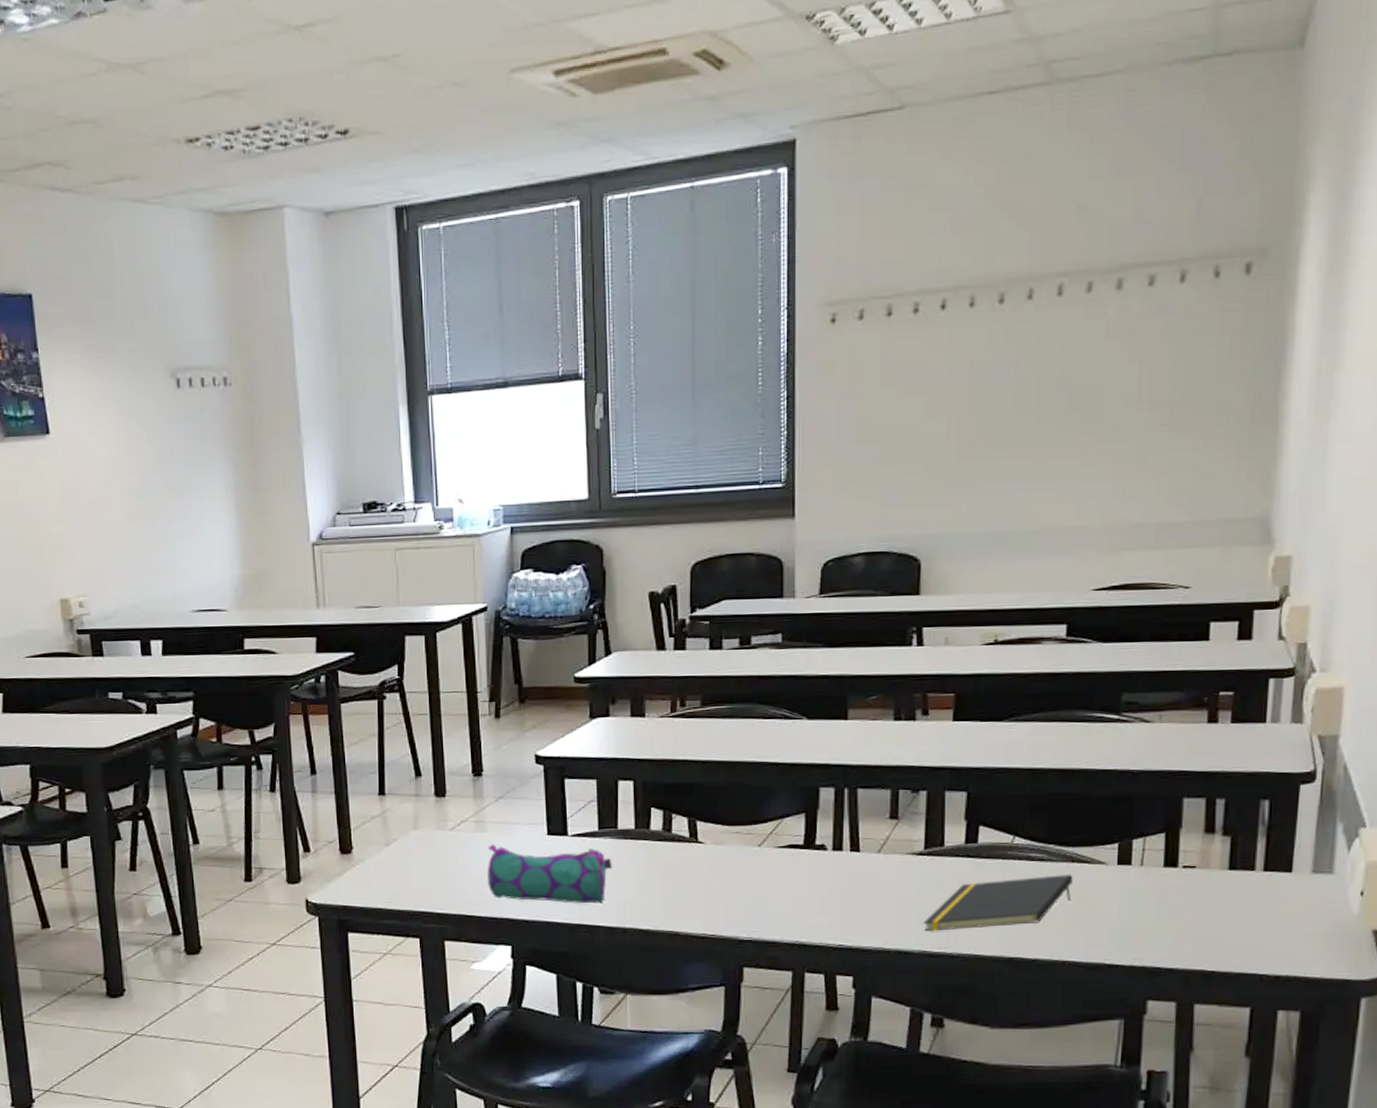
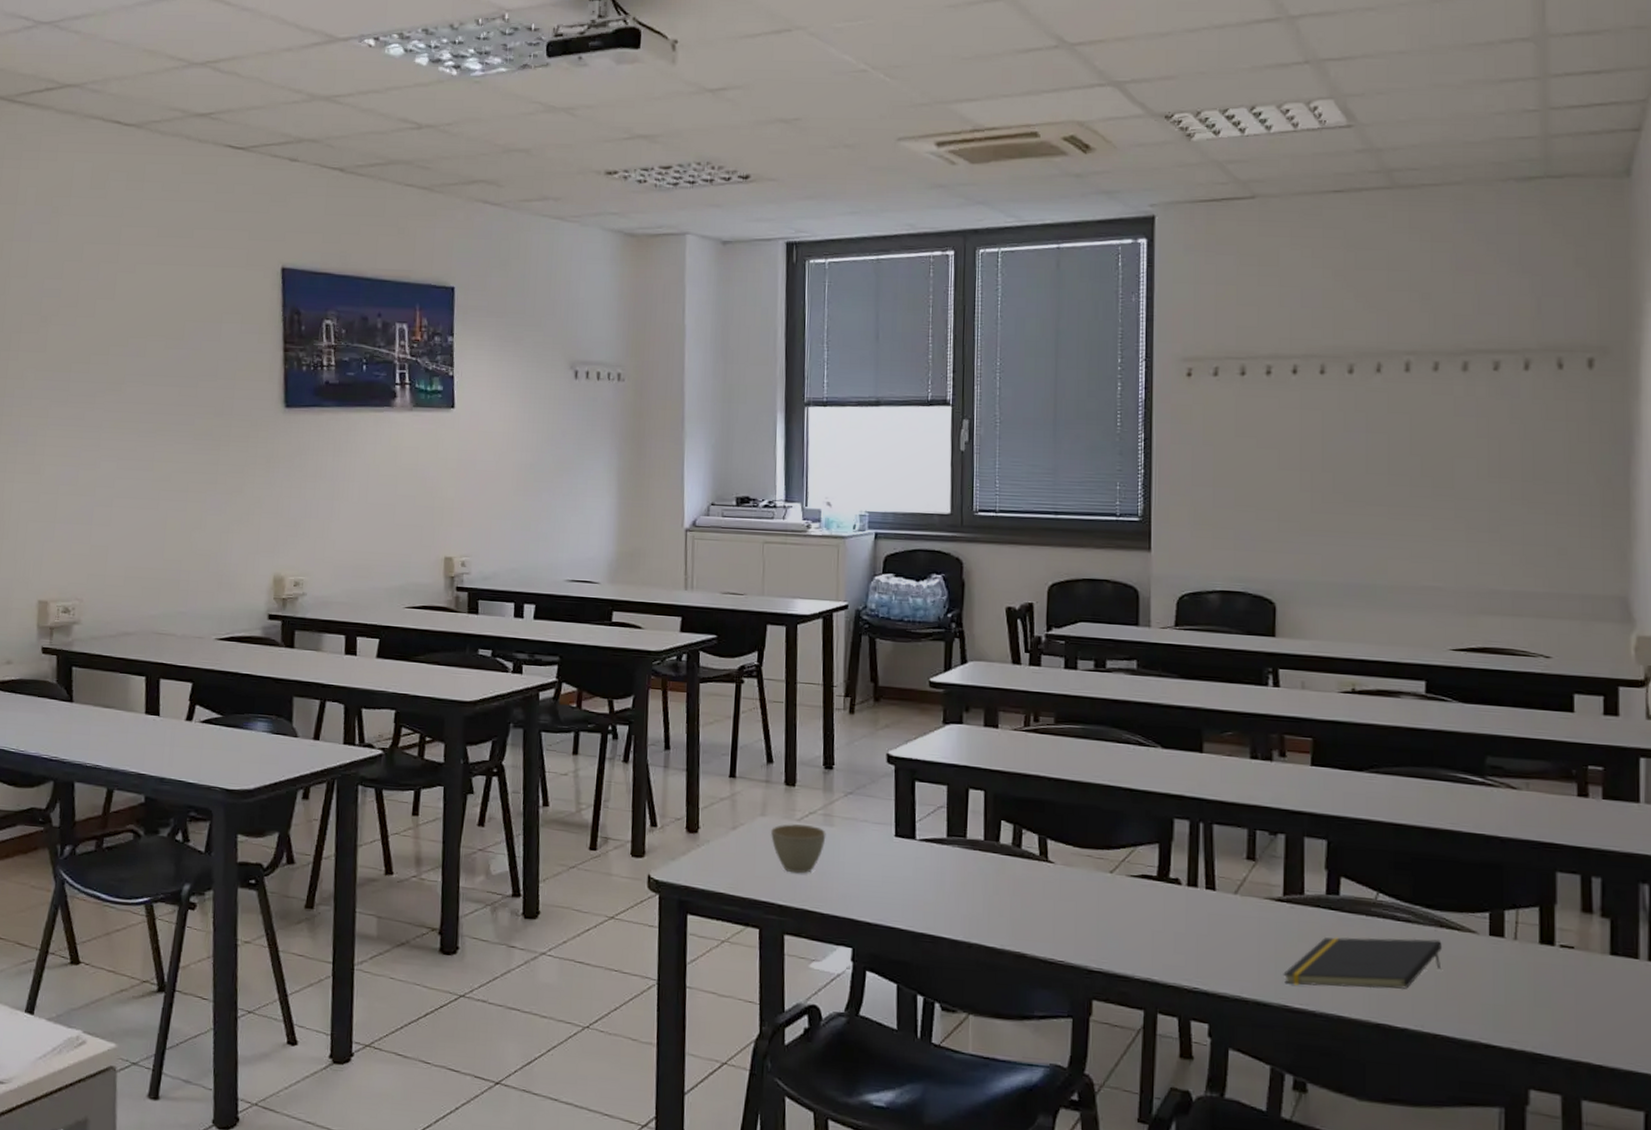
cup: none [423,833,479,882] -> present [770,824,826,874]
pencil case: present [487,844,612,904] -> none [831,840,959,914]

